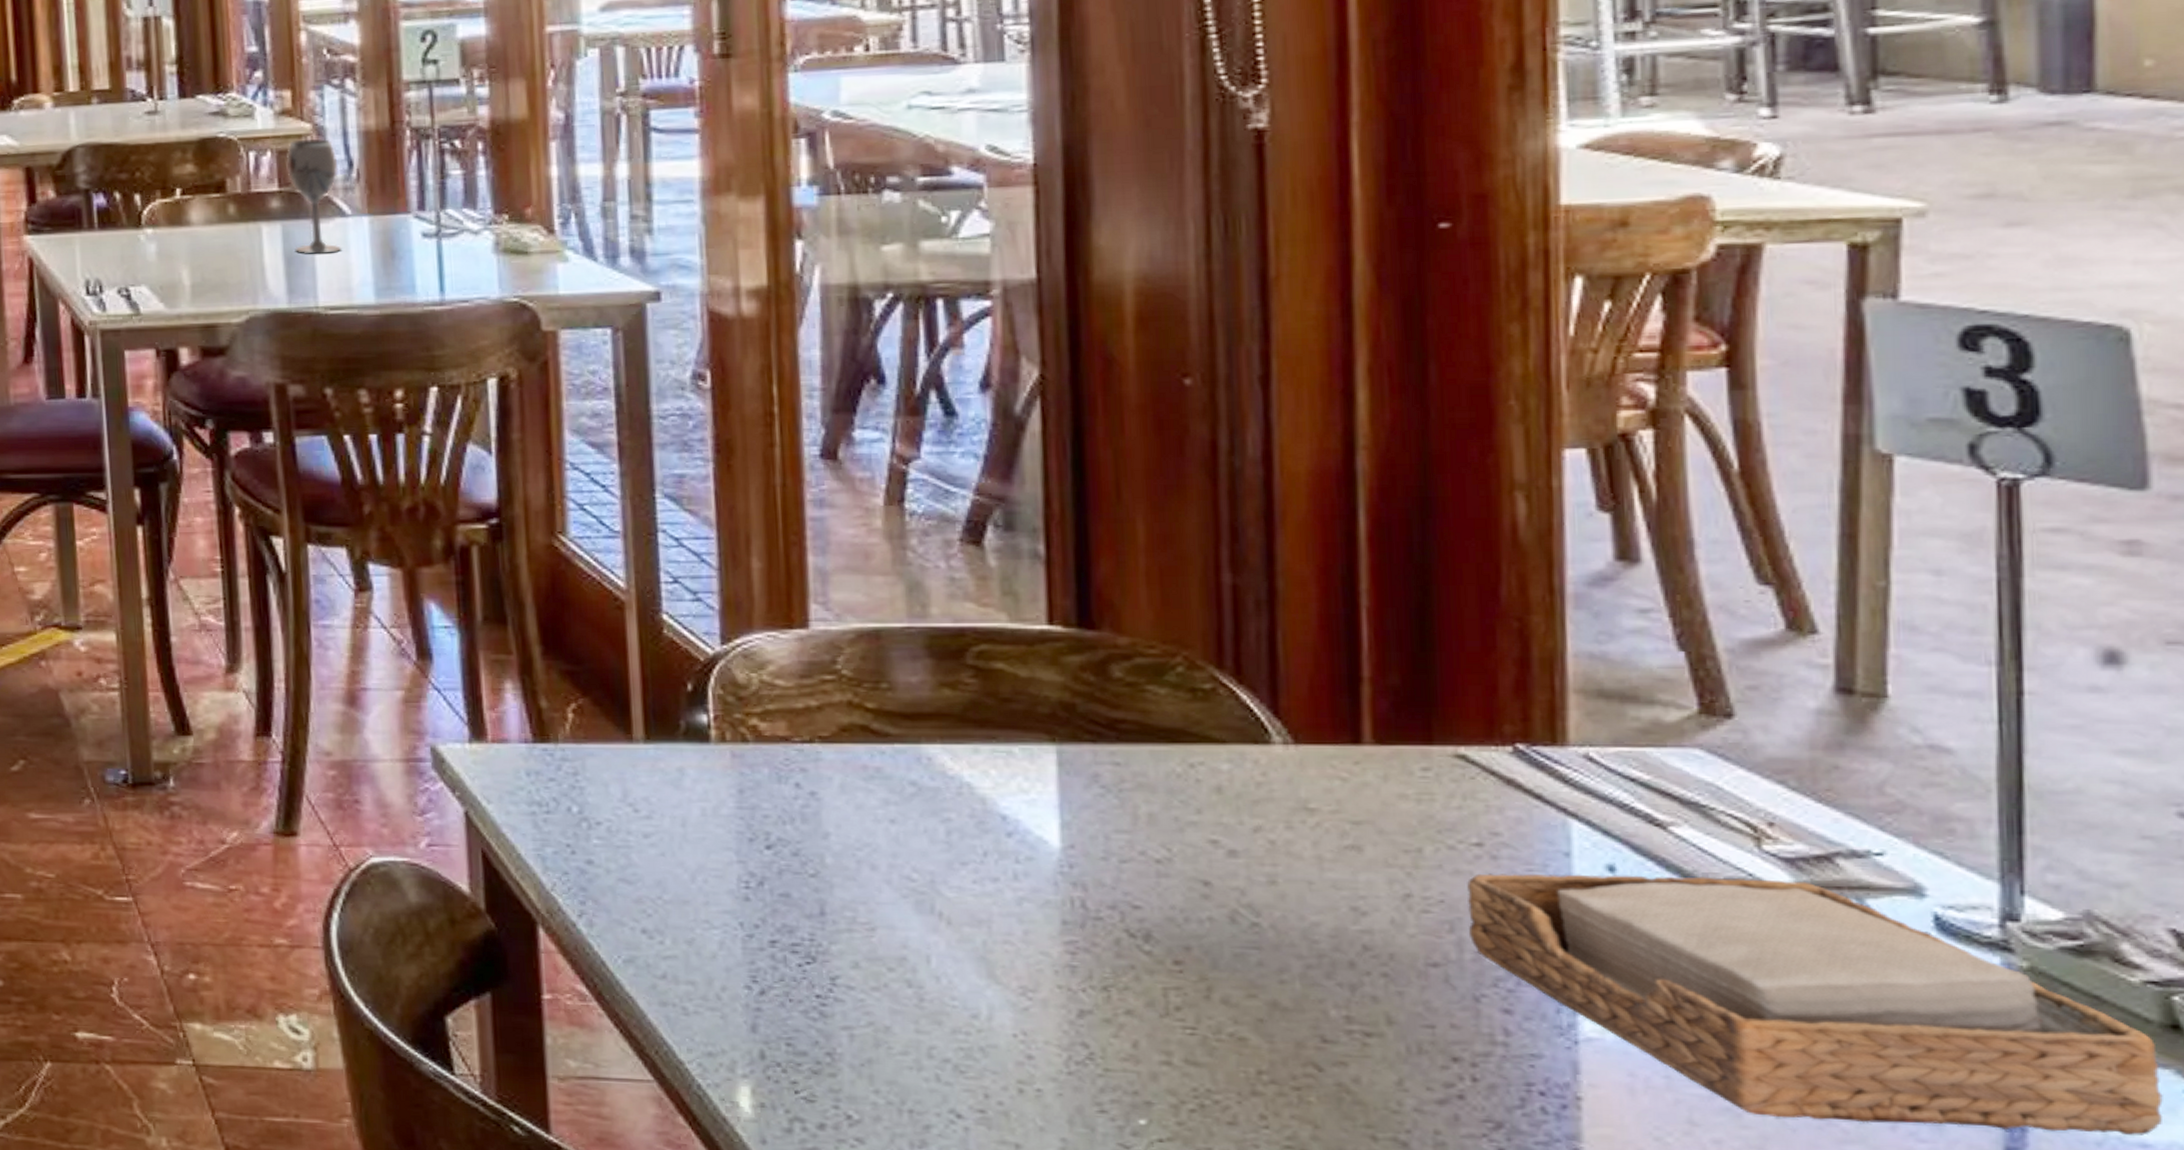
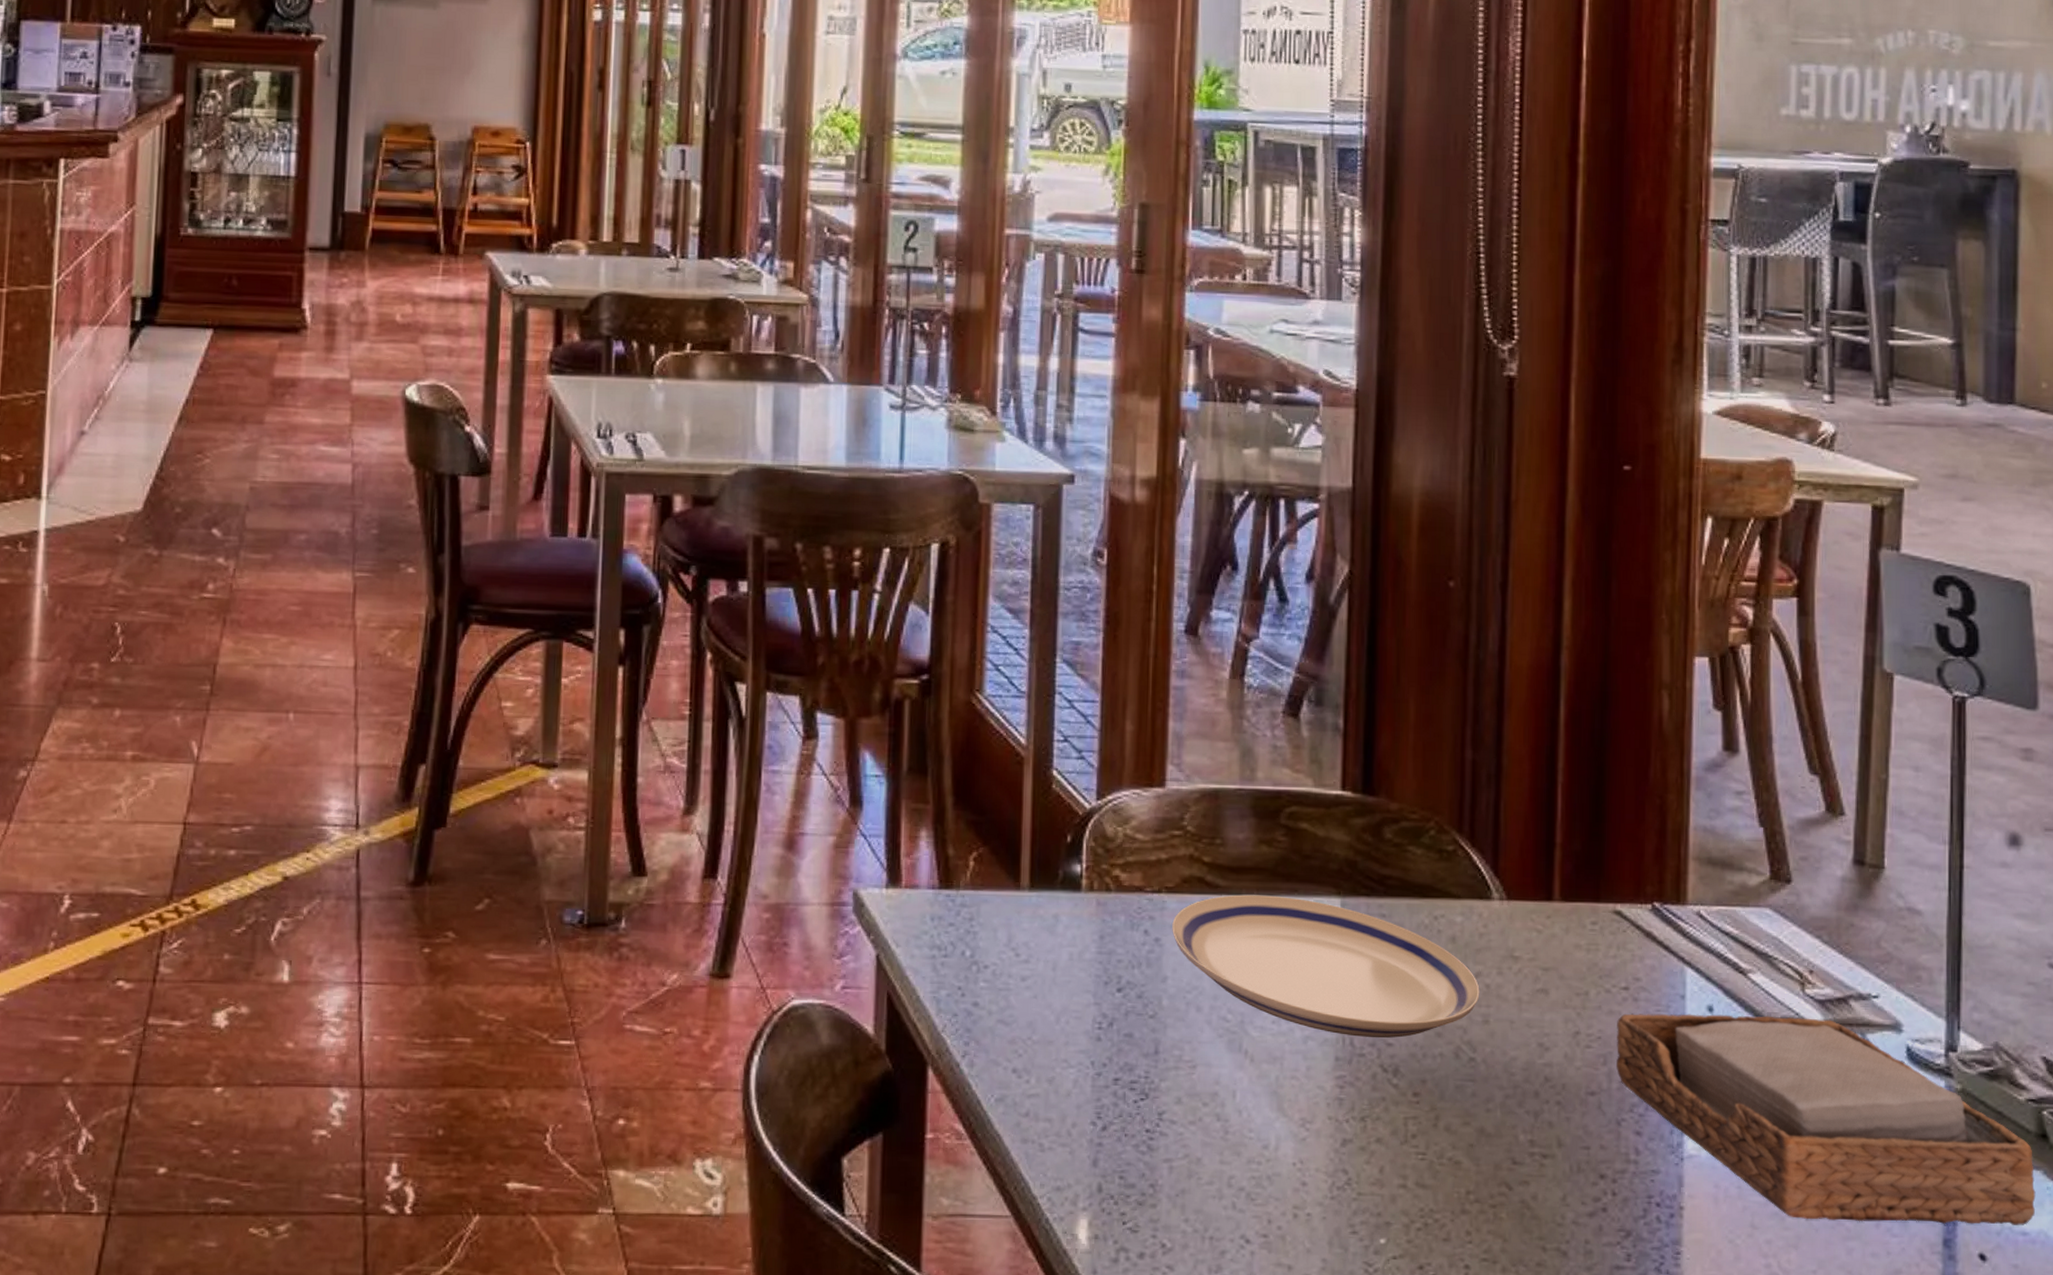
wine glass: present [286,139,341,254] -> none [783,308,827,416]
plate: none [831,743,1261,900] -> present [1172,894,1480,1038]

